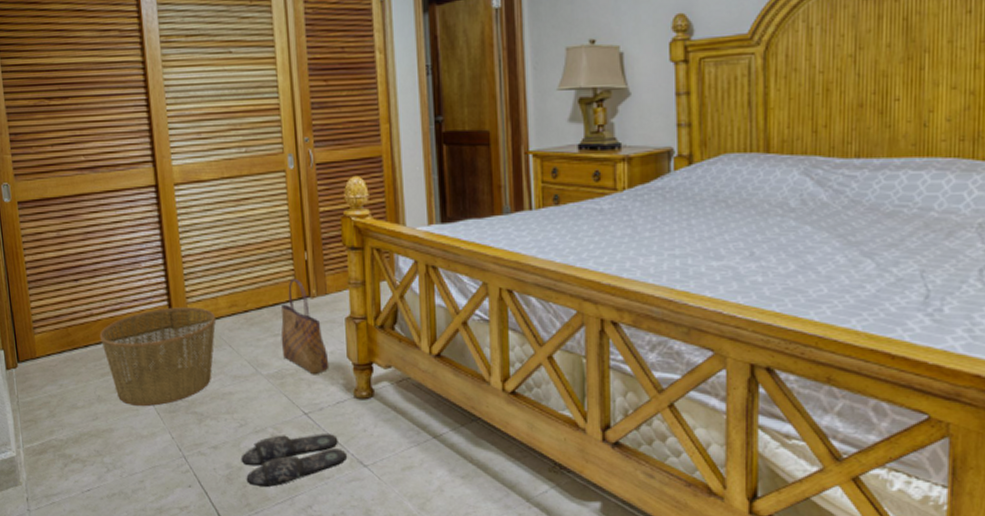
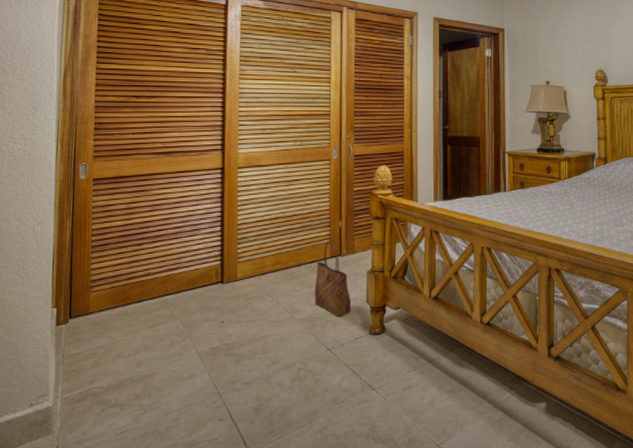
basket: present [99,307,216,406] -> none [154,266,262,351]
slippers: present [240,434,346,487] -> none [270,365,359,414]

